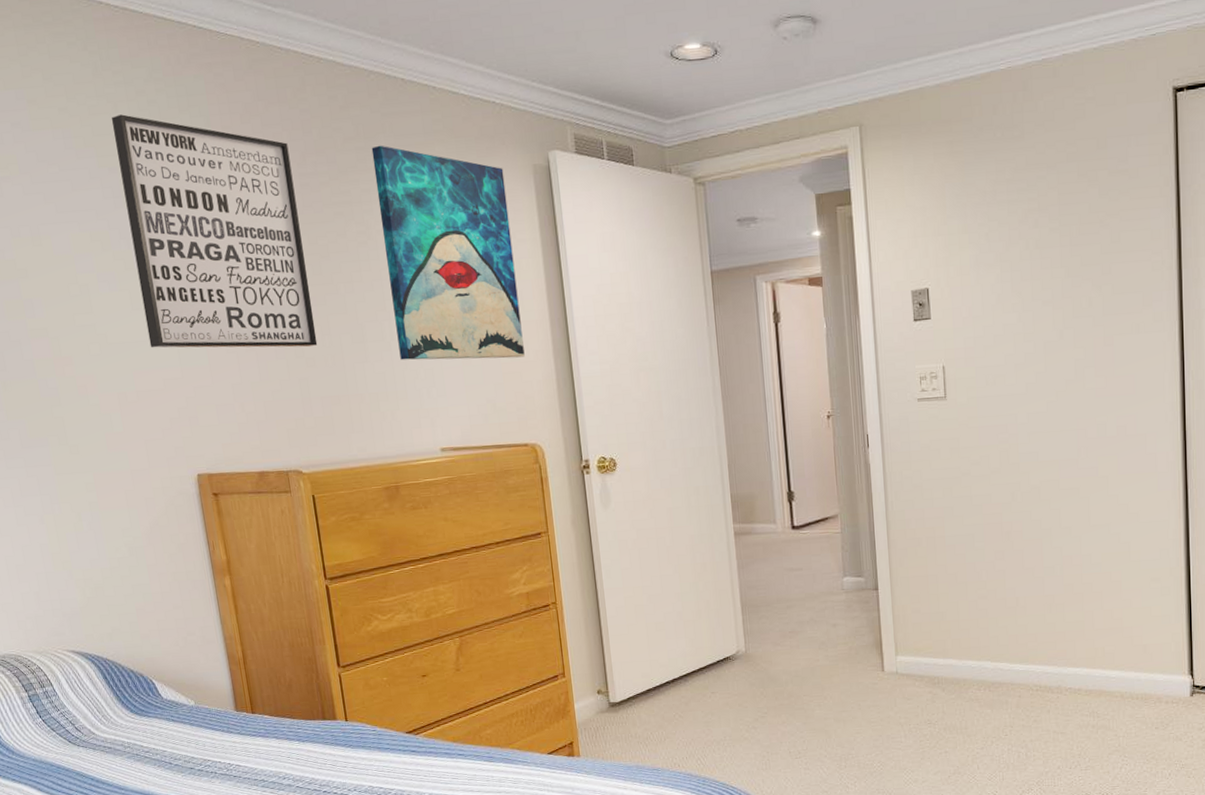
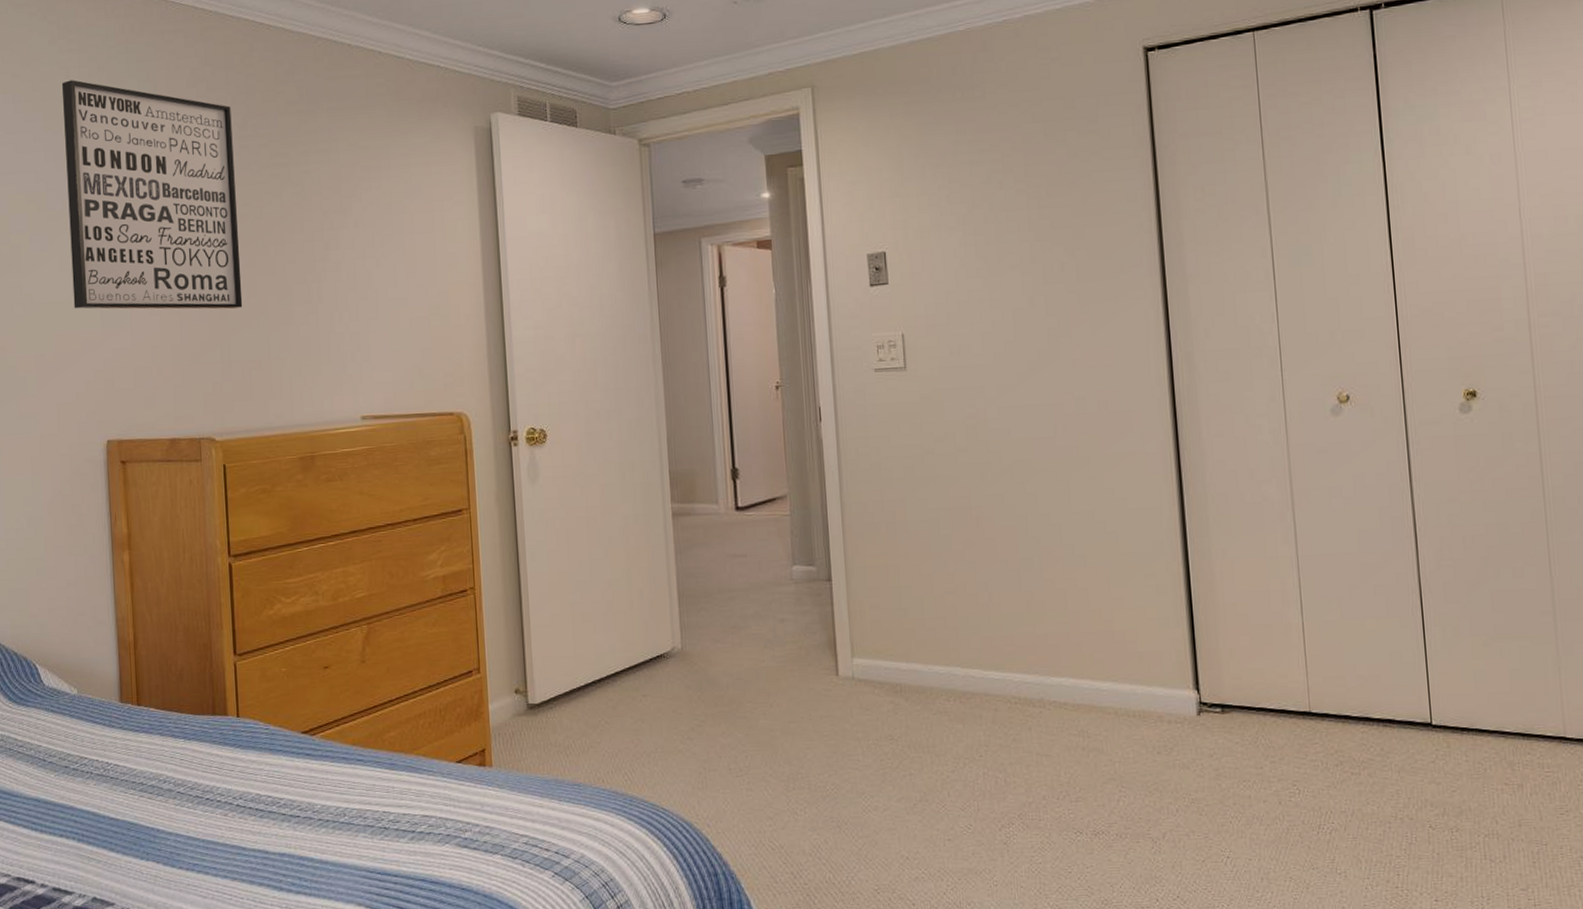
wall art: present [371,145,525,360] -> none [313,108,455,324]

